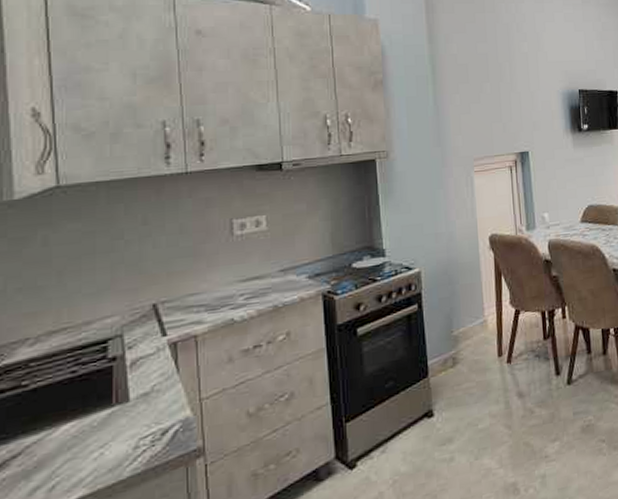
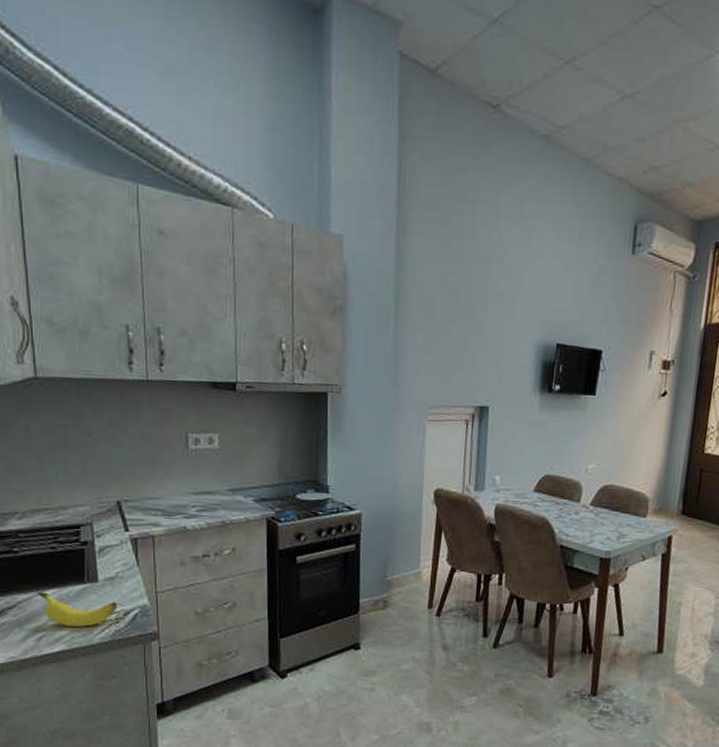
banana: none [50,421,154,465] -> present [36,592,118,627]

